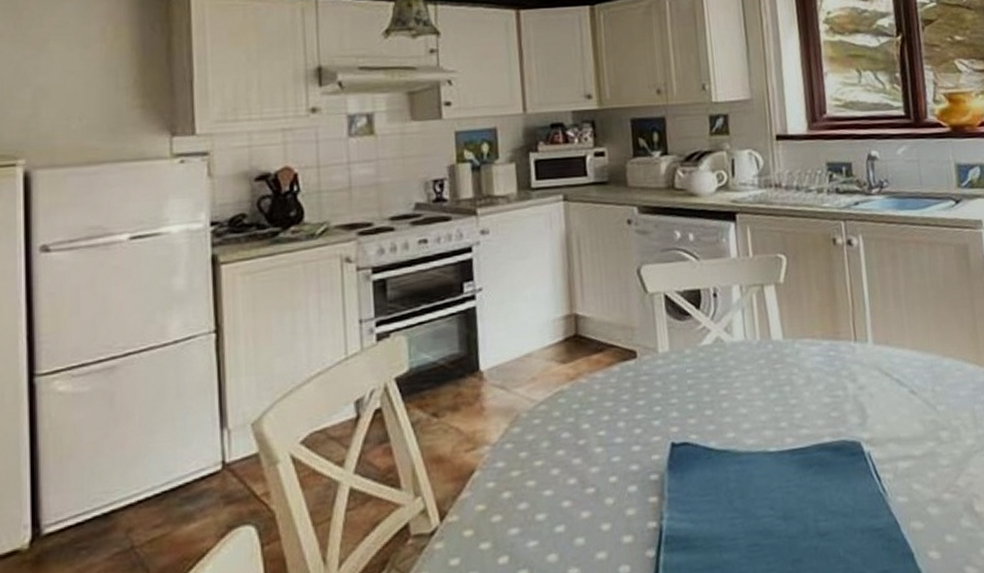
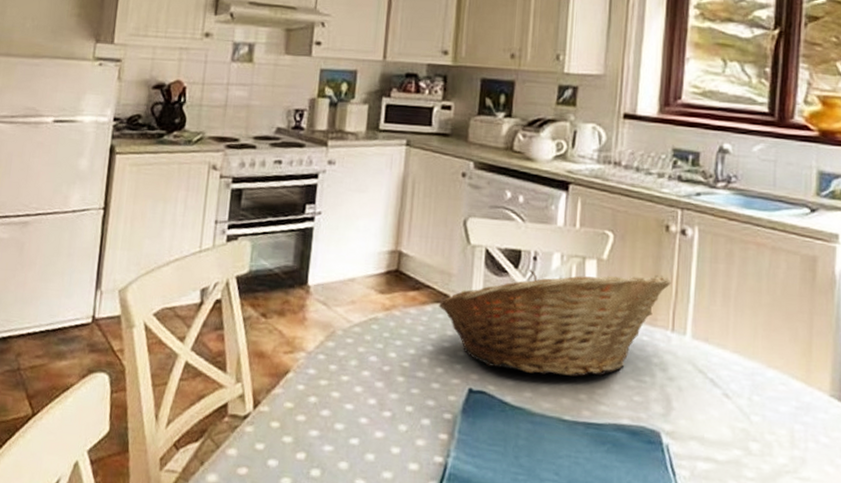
fruit basket: none [625,288,847,415] -> present [438,269,671,377]

